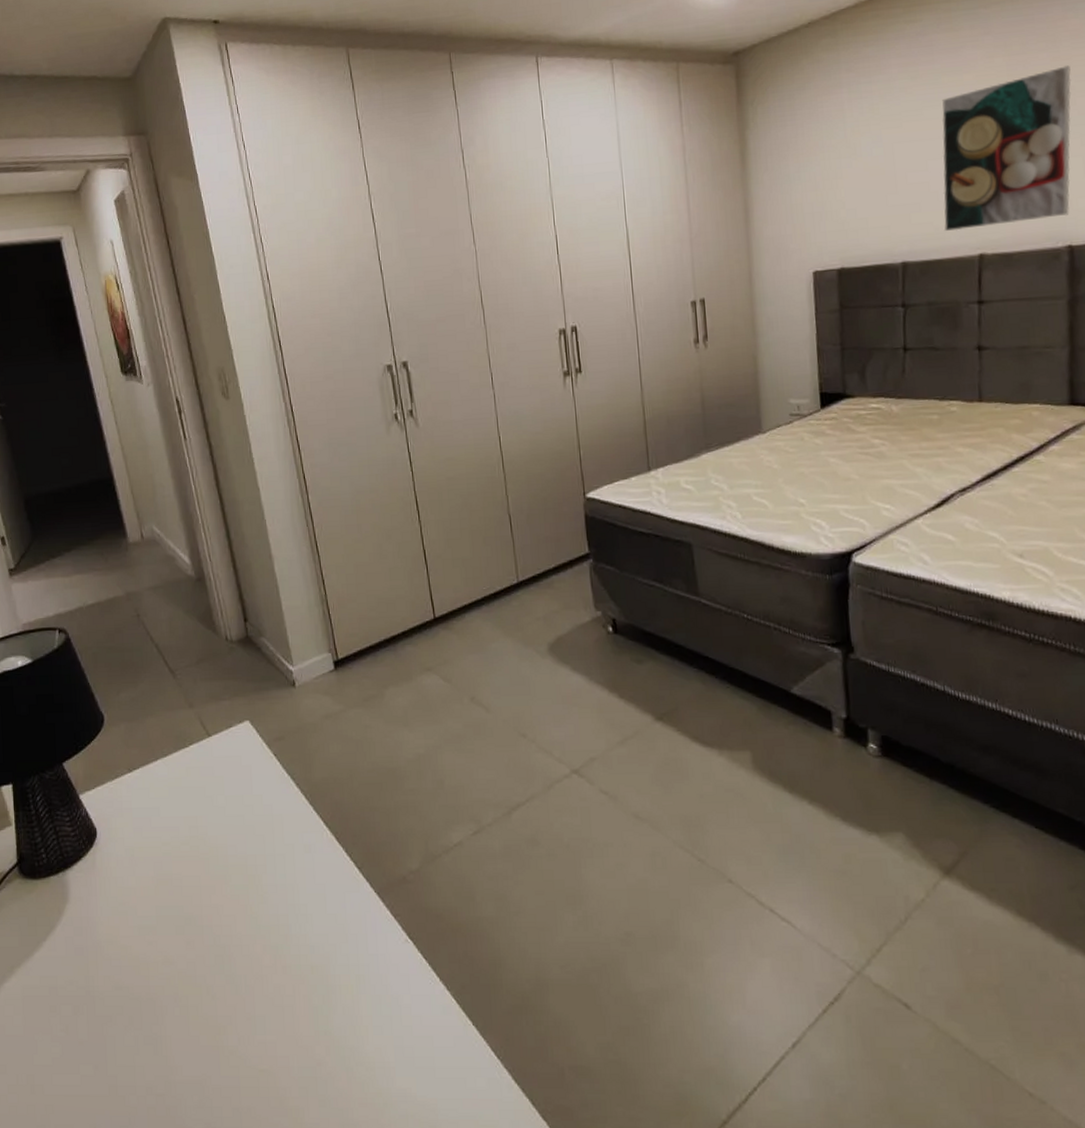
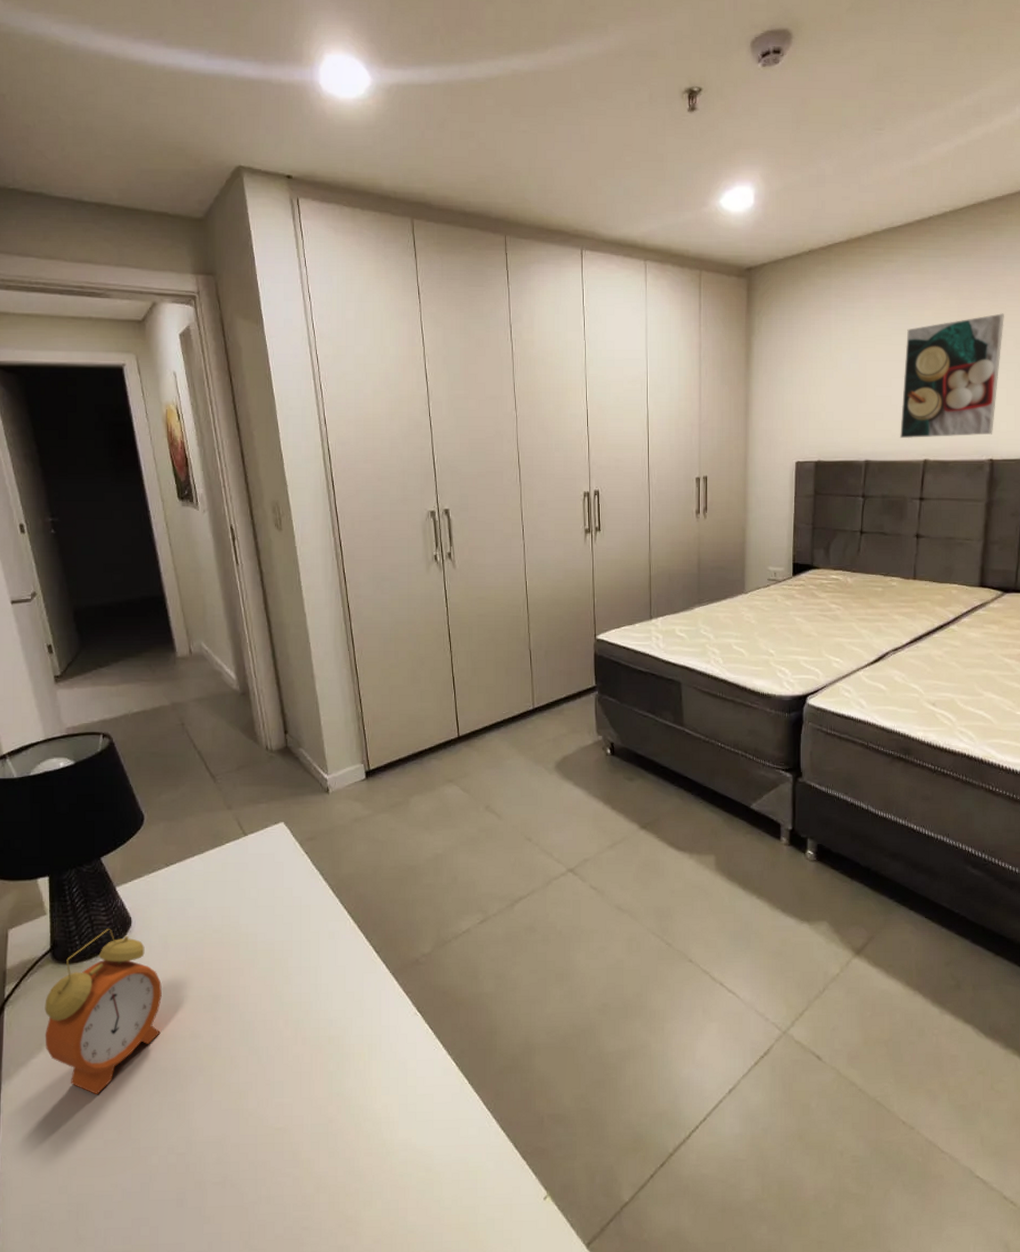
alarm clock: none [14,841,132,1024] -> present [45,929,162,1094]

